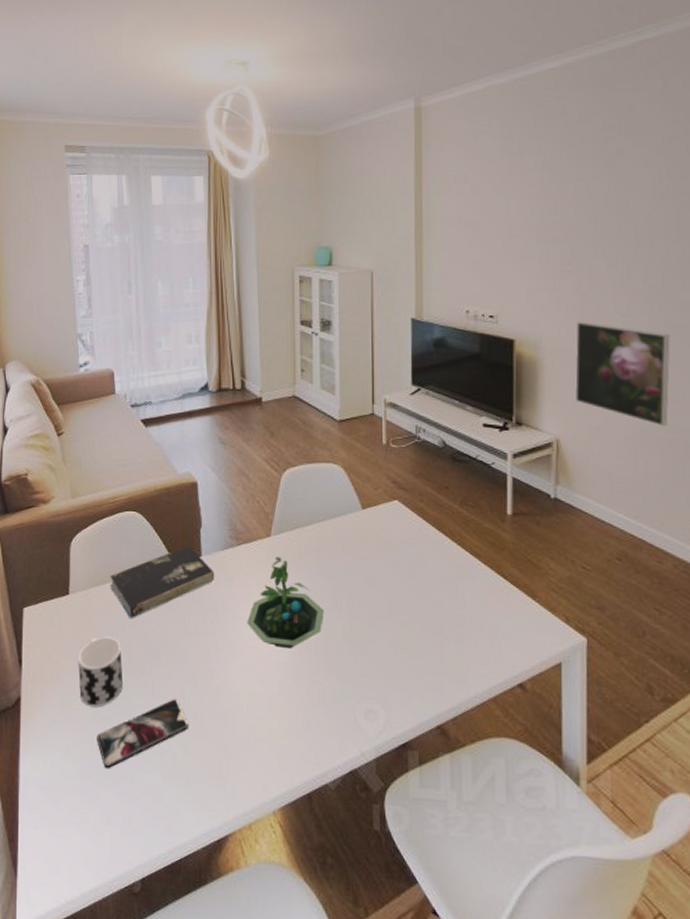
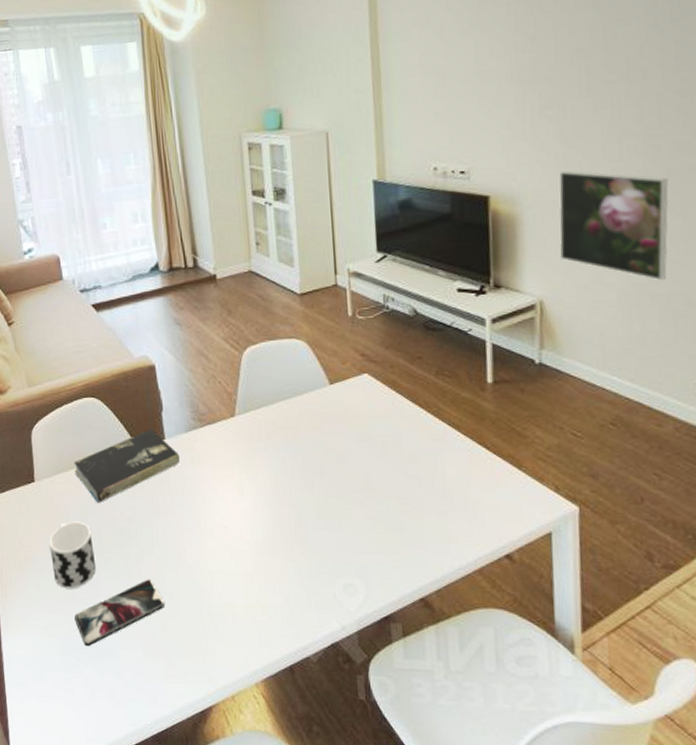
terrarium: present [247,557,325,648] -> none [216,437,296,527]

